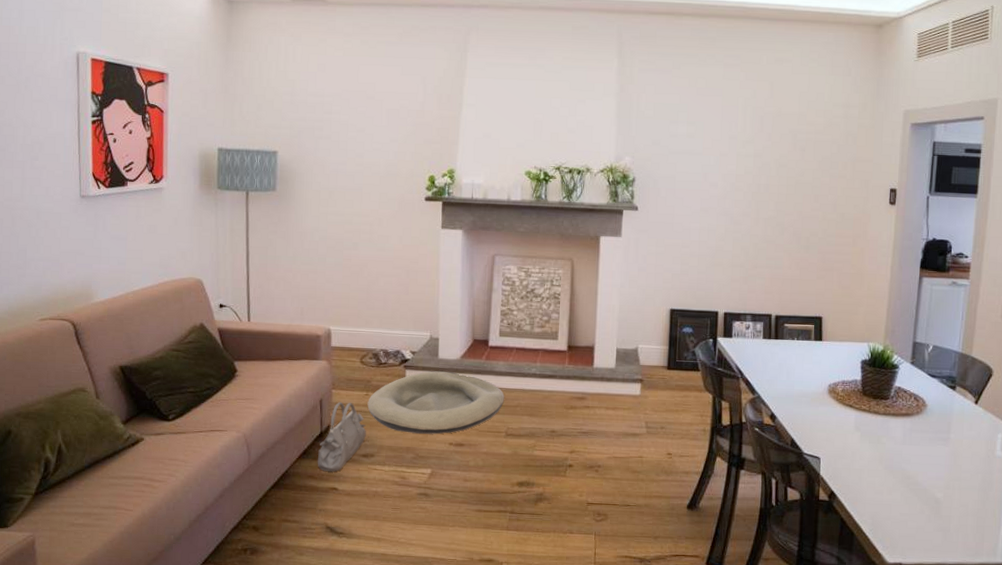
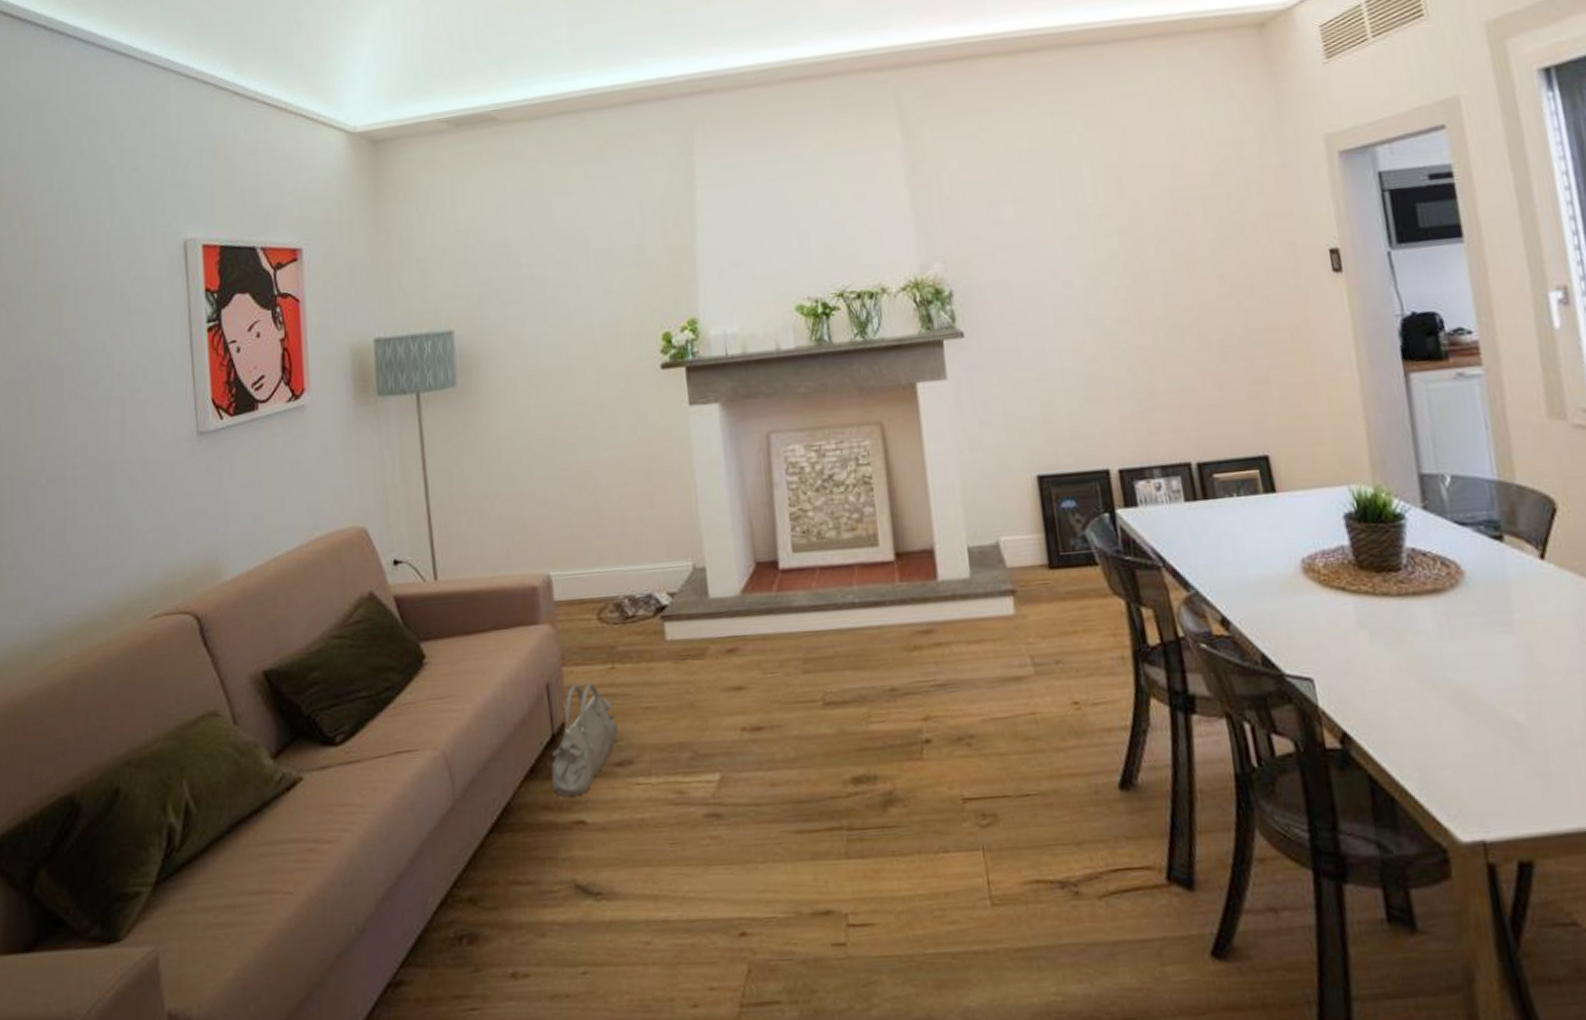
dog bed: present [367,371,504,434] -> none [614,617,814,720]

